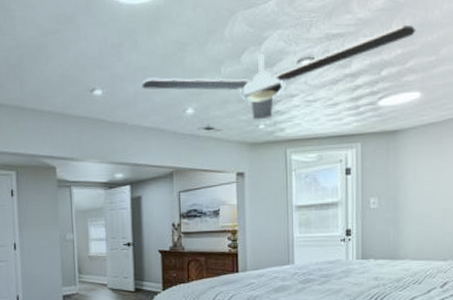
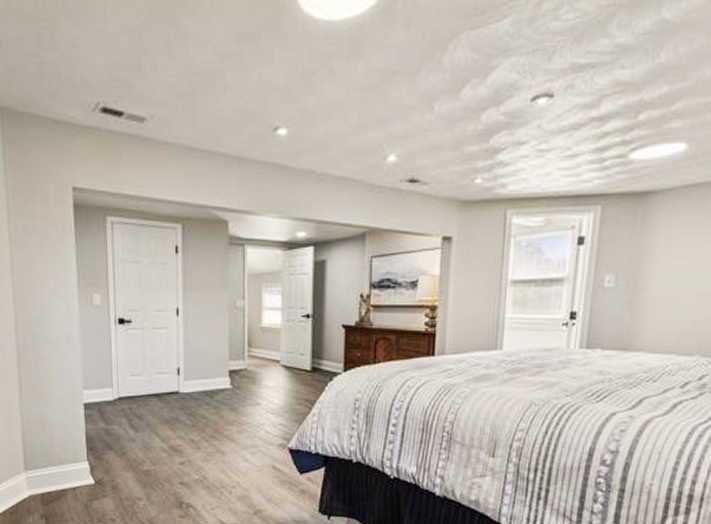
ceiling fan: present [140,25,416,120] -> none [334,55,691,172]

